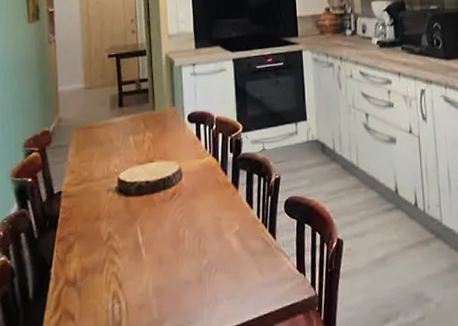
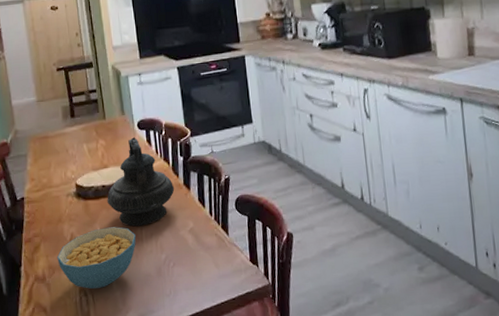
cereal bowl: none [91,227,177,295] -> present [57,227,136,289]
teapot: none [150,130,222,227] -> present [107,137,175,227]

